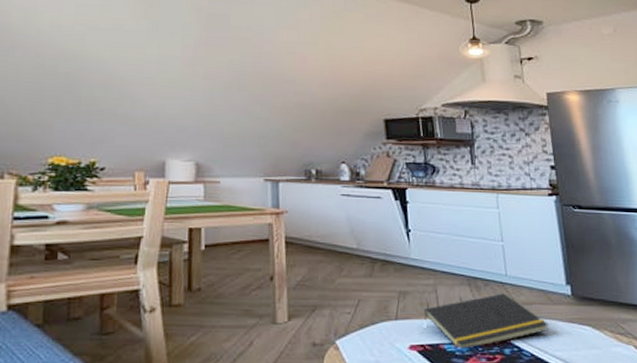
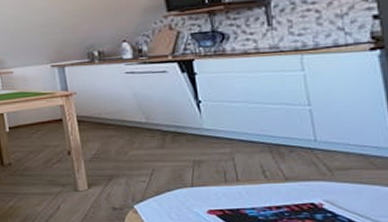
notepad: present [424,293,548,348] -> none [222,159,371,213]

